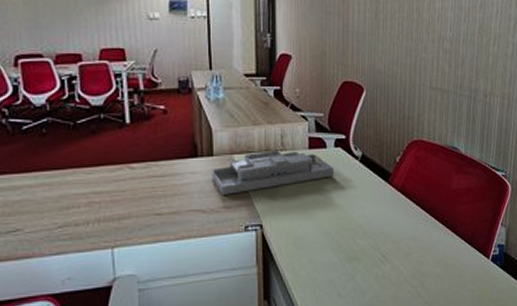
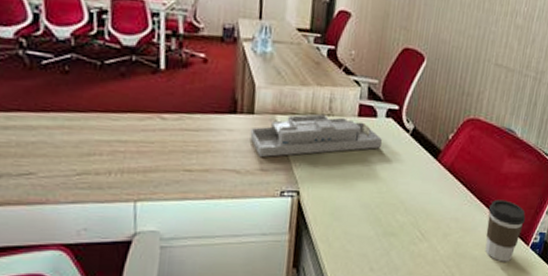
coffee cup: none [444,215,482,278] -> present [485,199,526,262]

